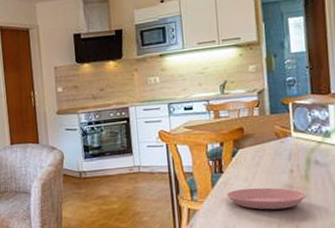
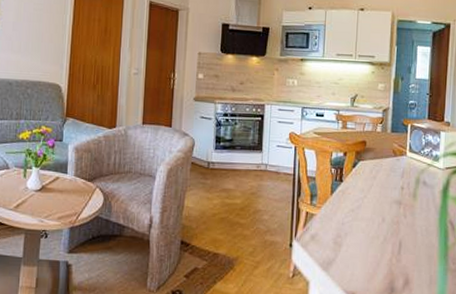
plate: present [226,187,306,210] -> none [343,199,412,223]

